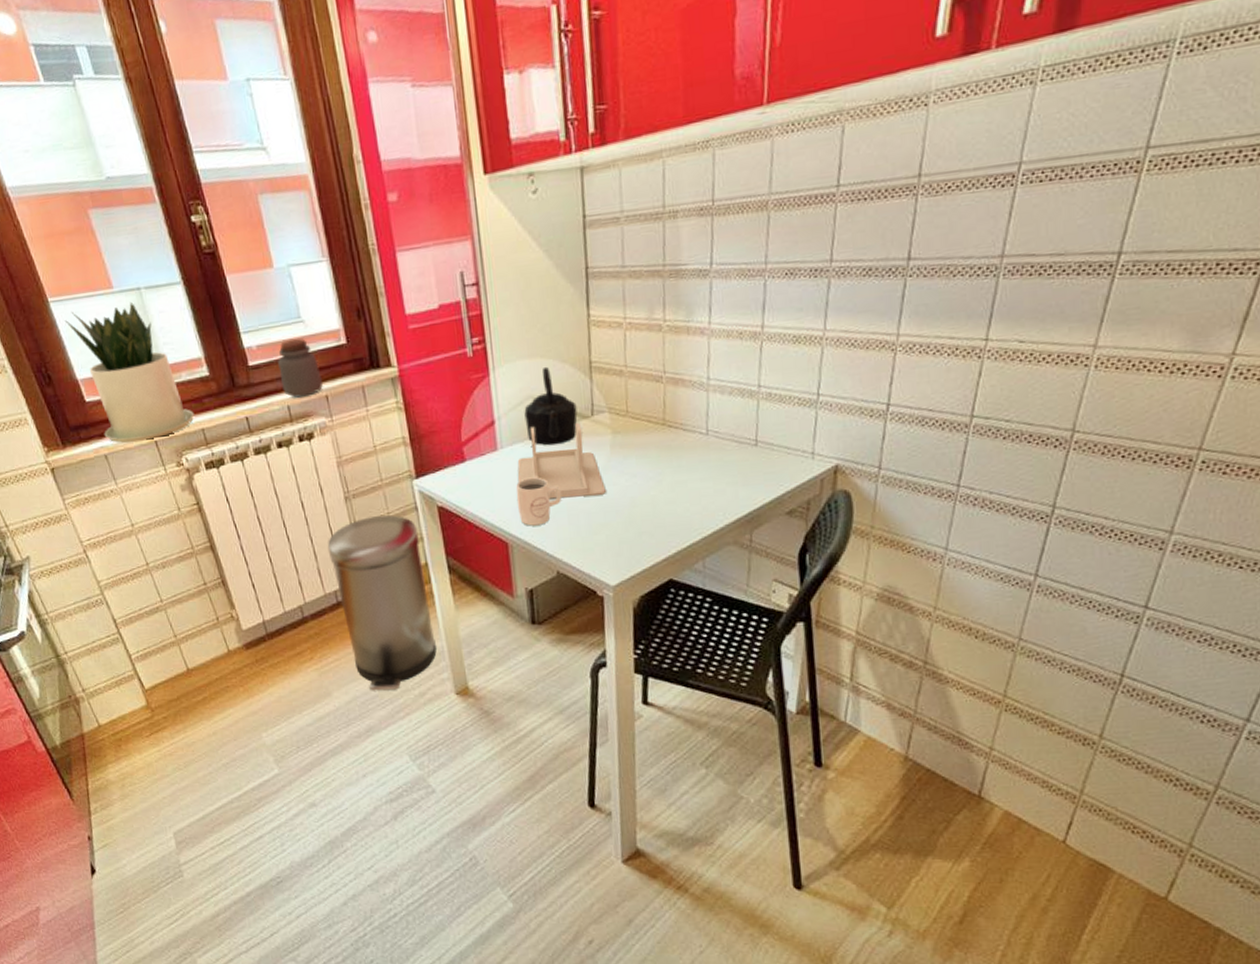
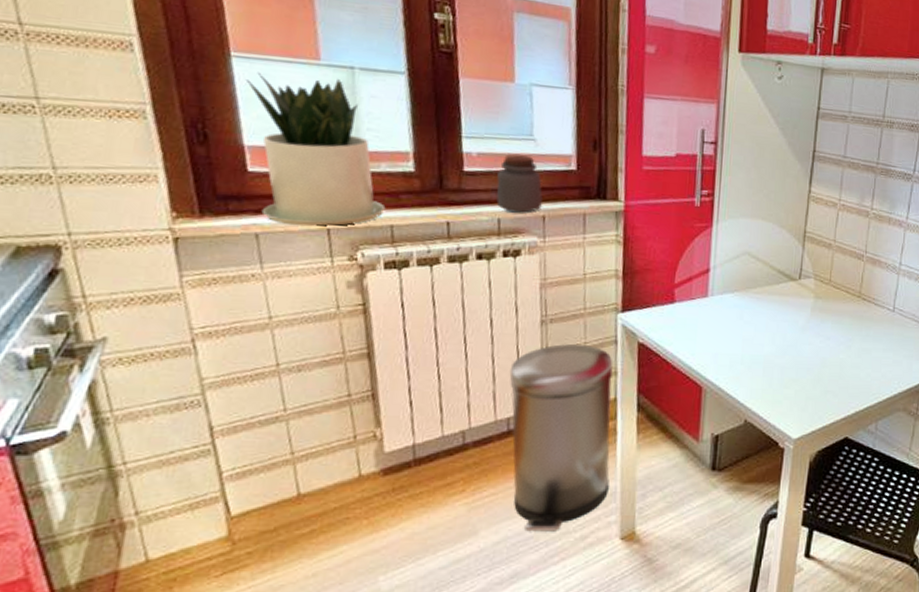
mug: present [516,477,561,526] -> none [717,327,760,374]
napkin holder: present [517,423,606,499] -> none [722,280,802,352]
kettle: present [524,366,578,445] -> none [738,228,787,300]

